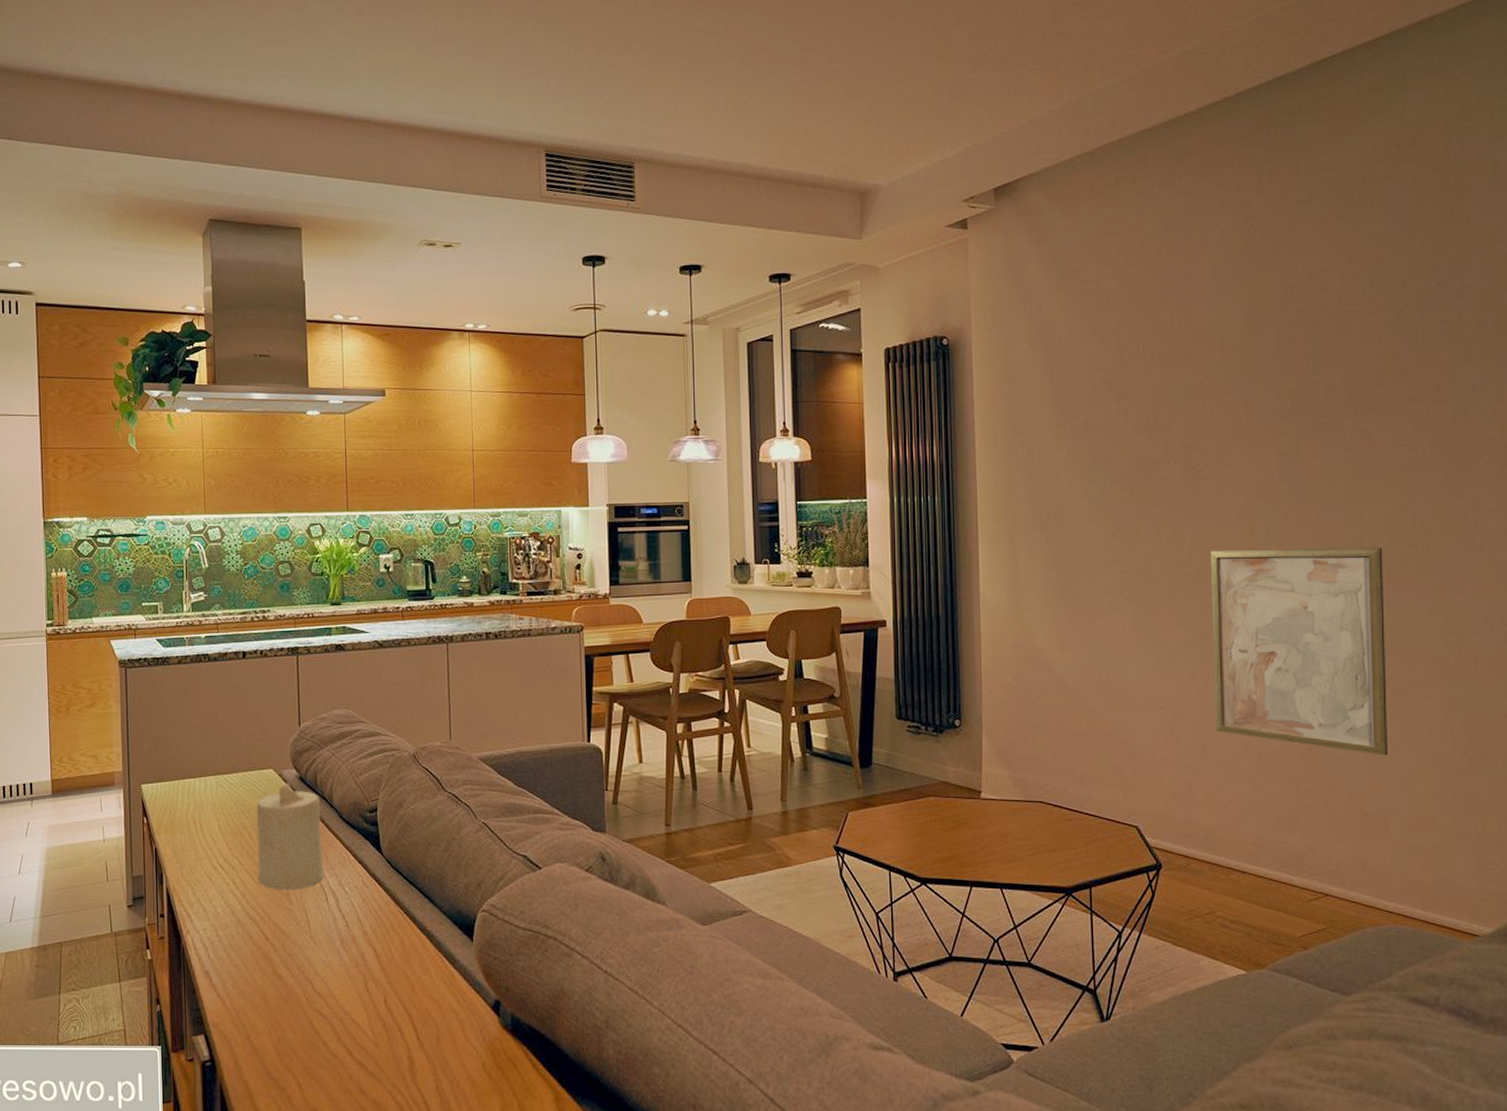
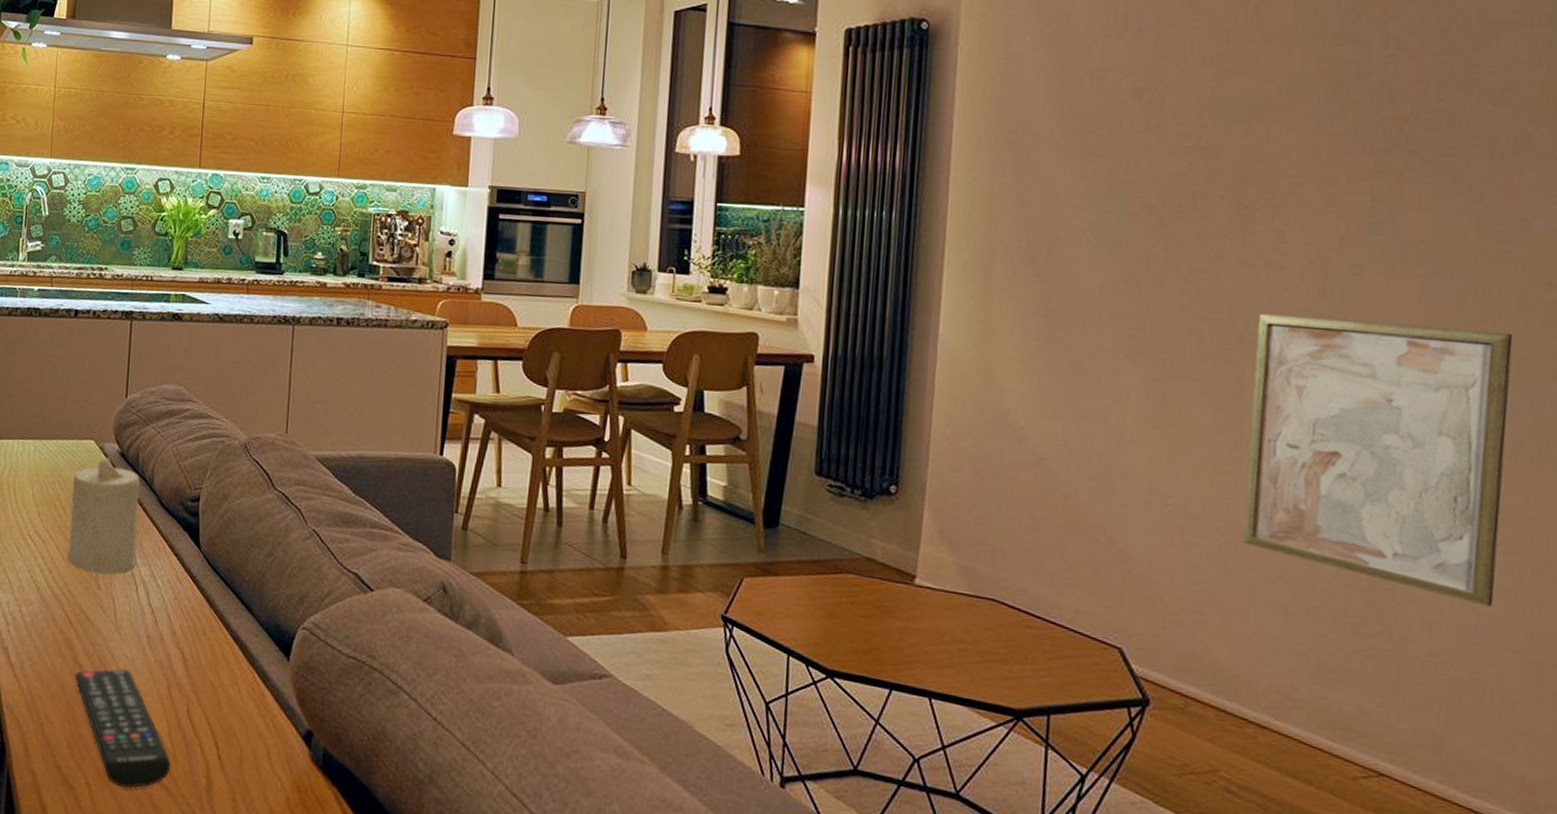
remote control: none [275,973,375,1081] -> present [74,669,171,788]

